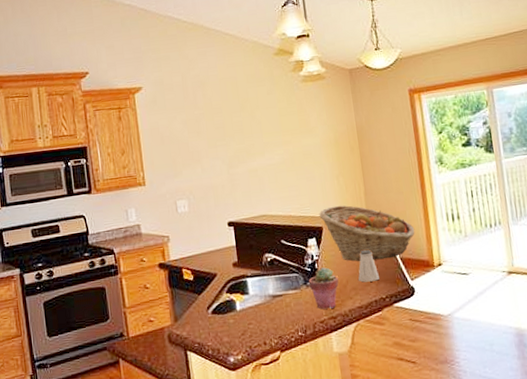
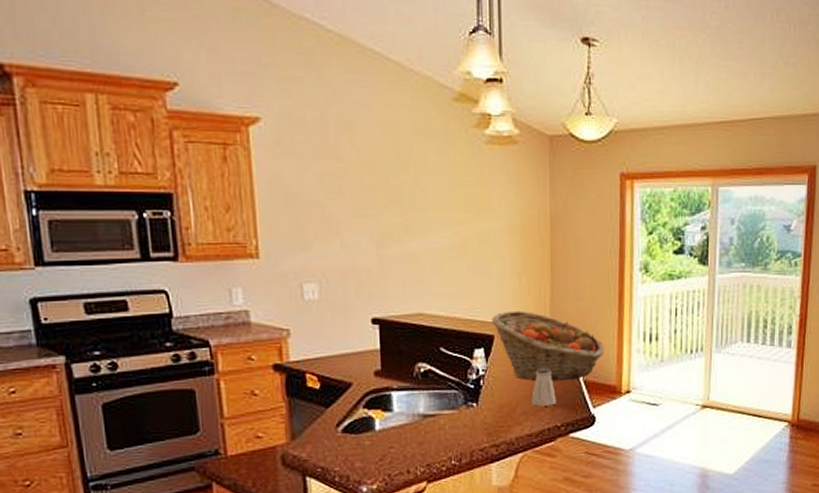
potted succulent: present [308,267,339,309] -> none [470,385,507,435]

